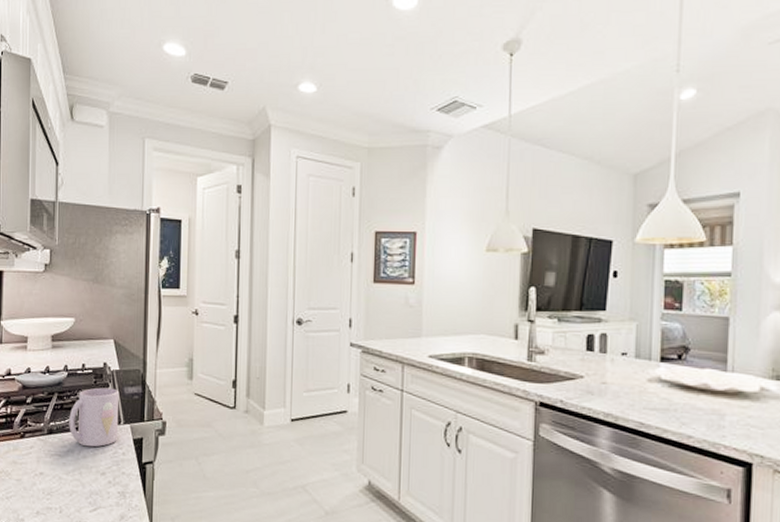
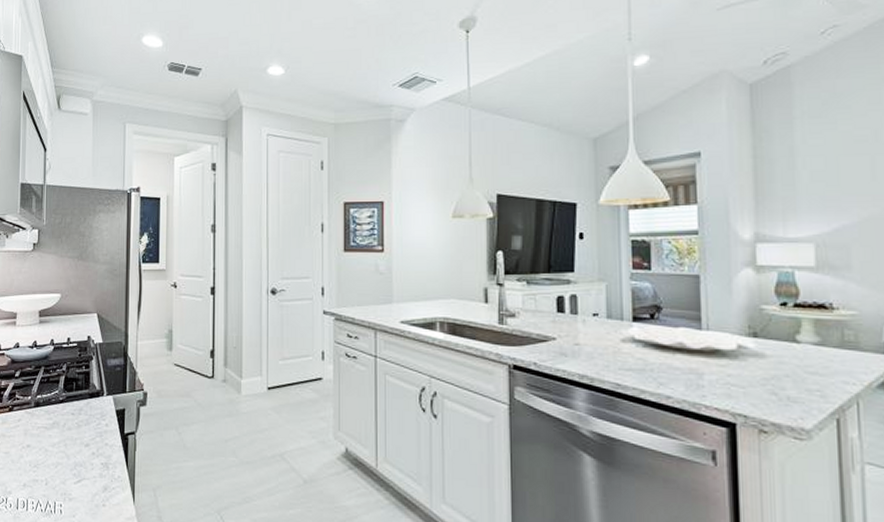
mug: present [69,387,120,447] -> none [55,360,103,419]

